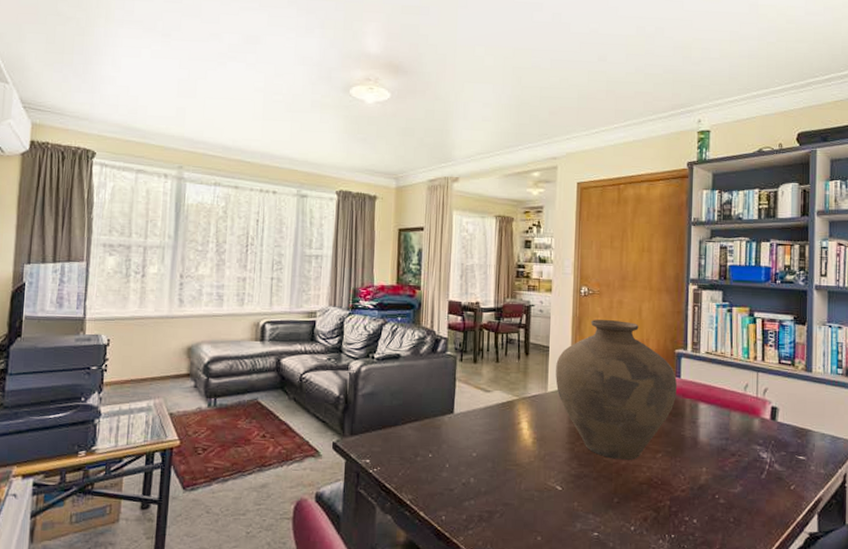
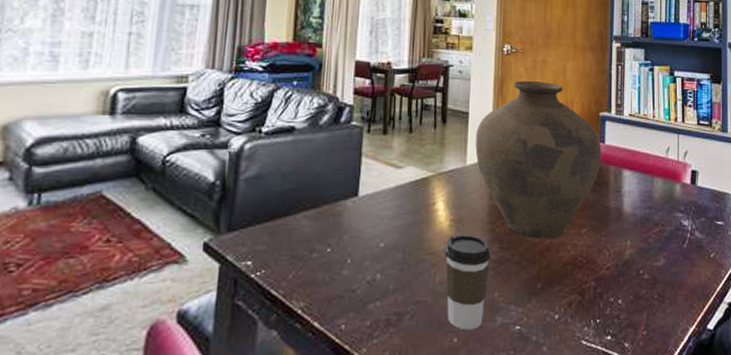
coffee cup: none [528,450,571,532] -> present [444,233,491,330]

